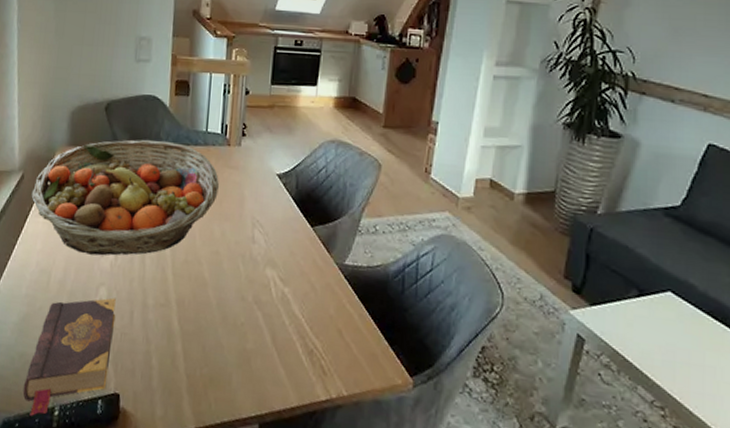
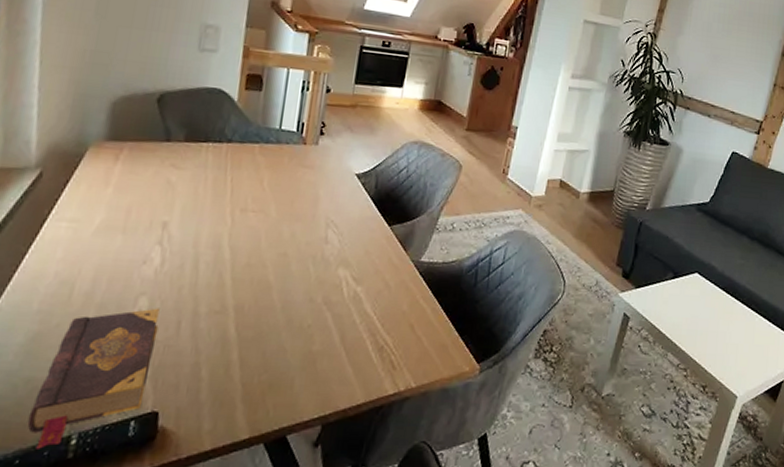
fruit basket: present [31,140,219,256] -> none [51,135,292,263]

